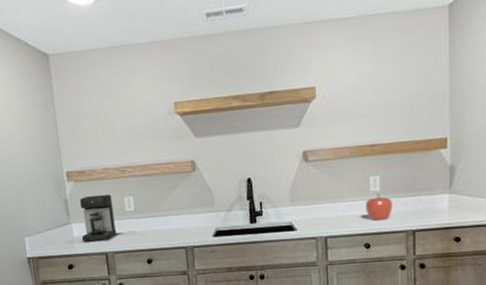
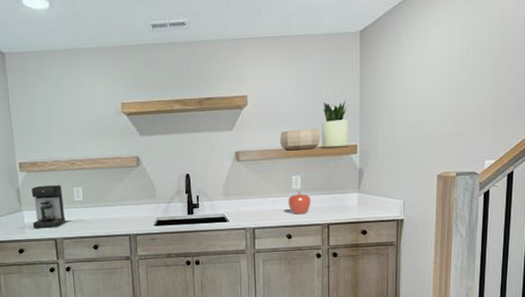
decorative bowl: none [354,121,403,149] -> present [279,128,321,152]
planter: none [400,86,440,145] -> present [318,100,351,150]

